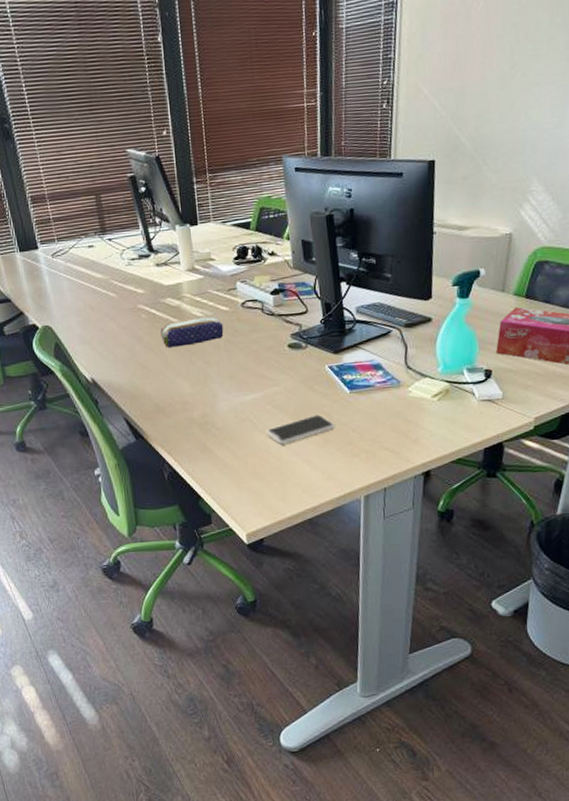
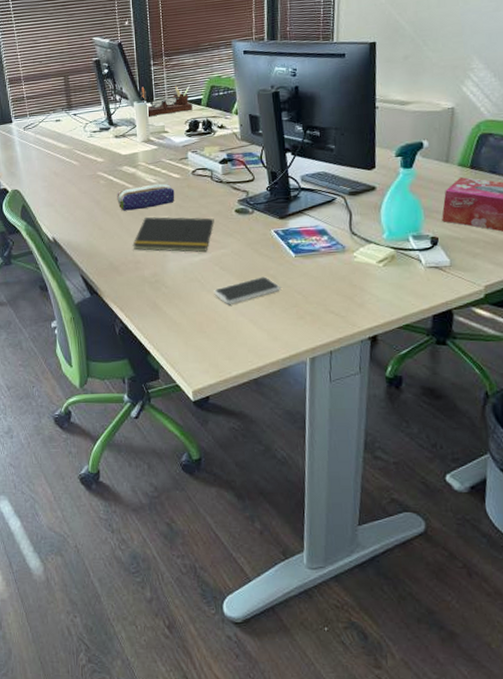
notepad: none [179,353,266,391] -> present [132,217,214,253]
desk organizer: none [182,207,241,243] -> present [140,85,192,117]

